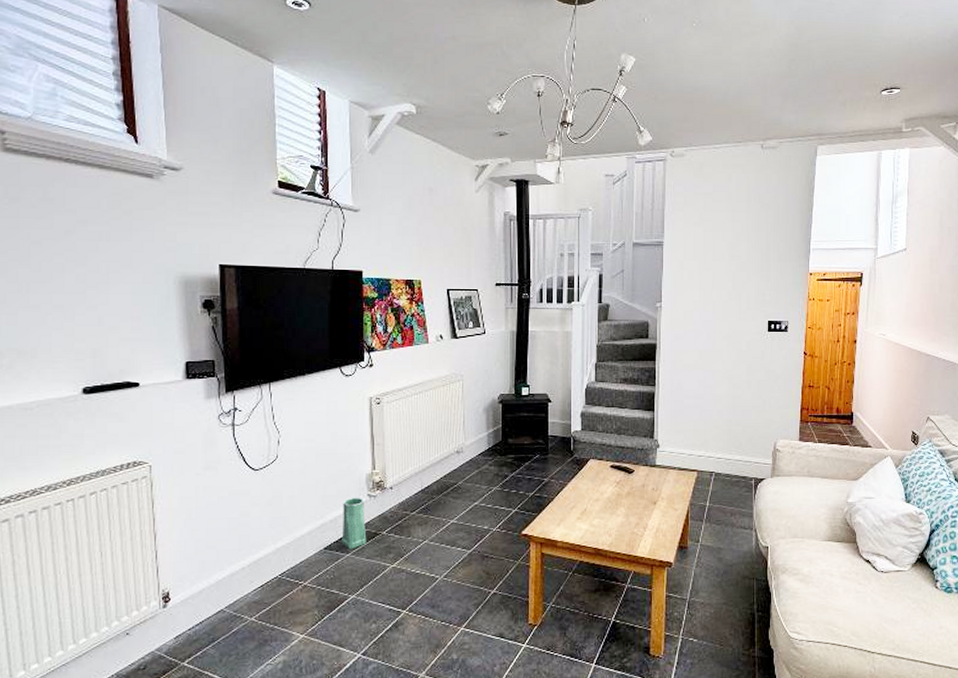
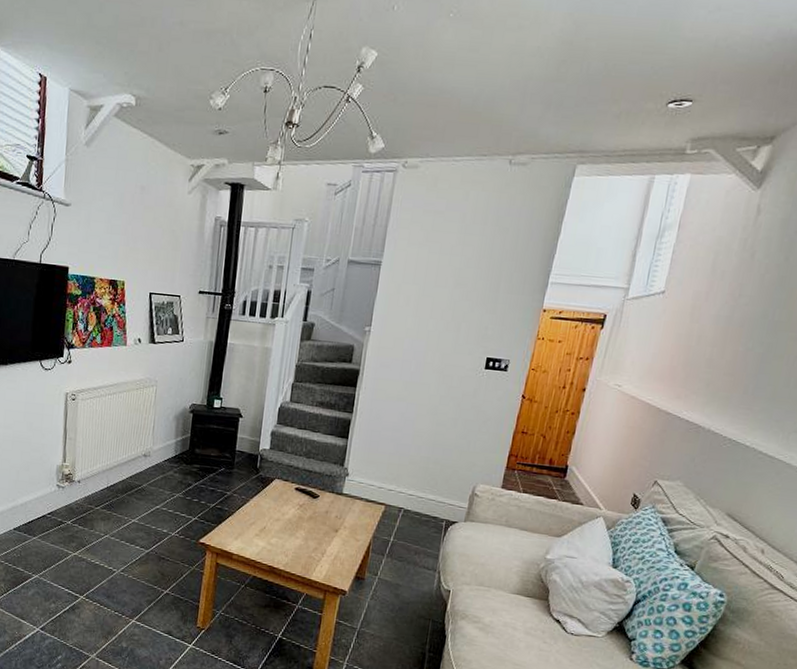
vase: present [341,497,367,549] -> none [29,485,53,533]

